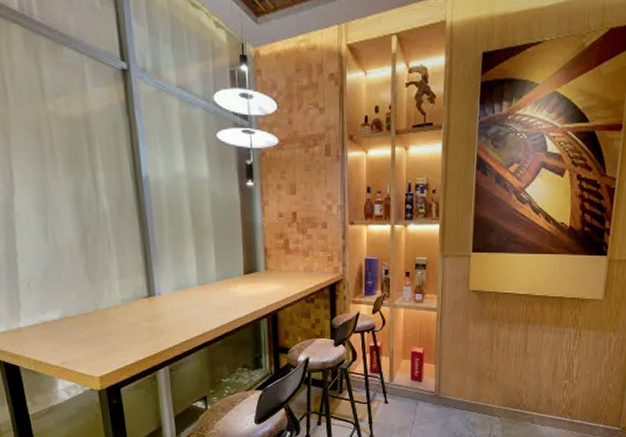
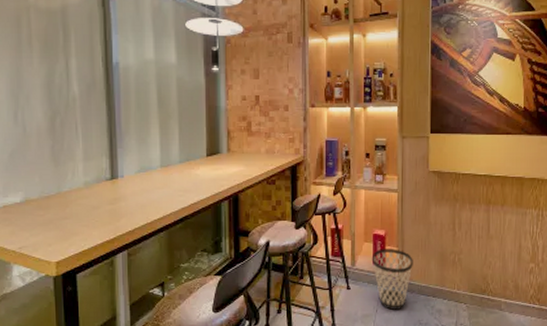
wastebasket: none [409,365,450,422] -> present [371,249,413,310]

